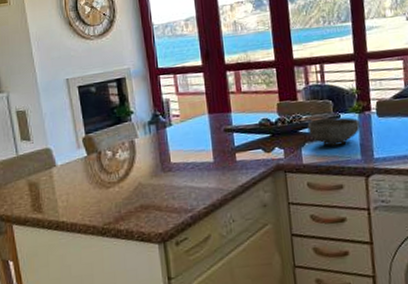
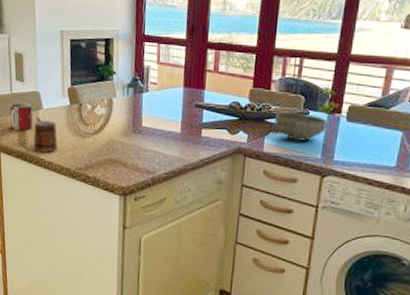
mug: none [17,163,47,196] -> present [10,103,33,131]
mug: none [48,175,80,215] -> present [33,116,58,153]

